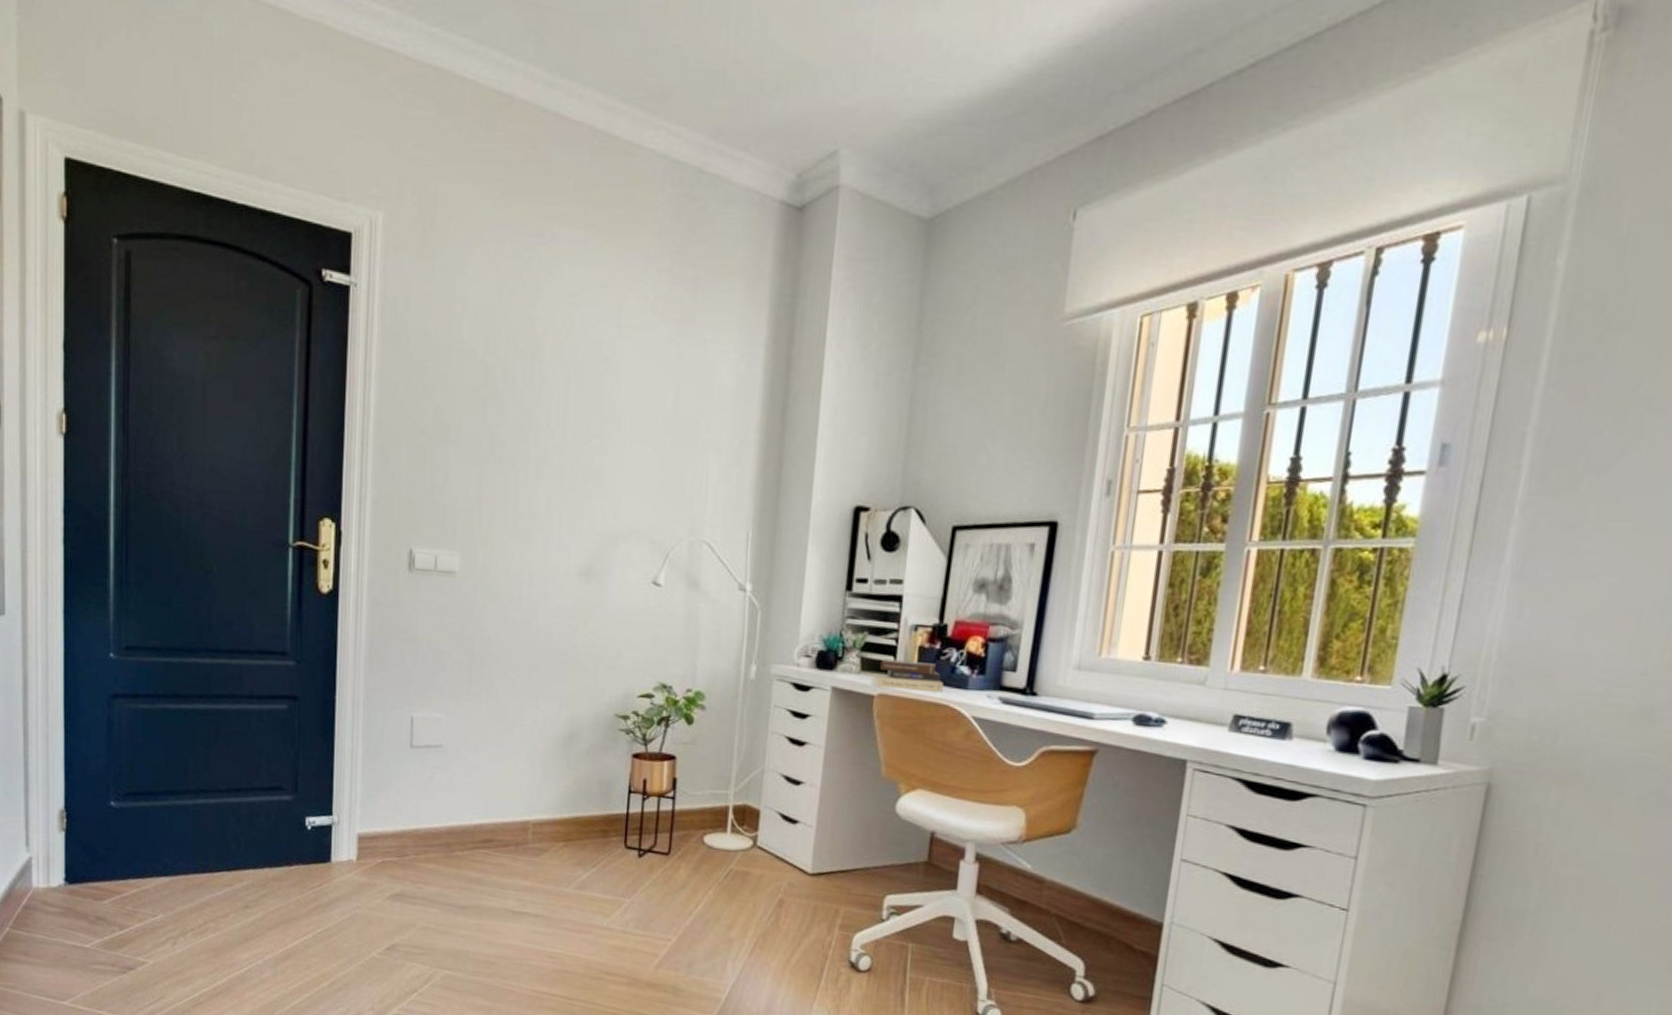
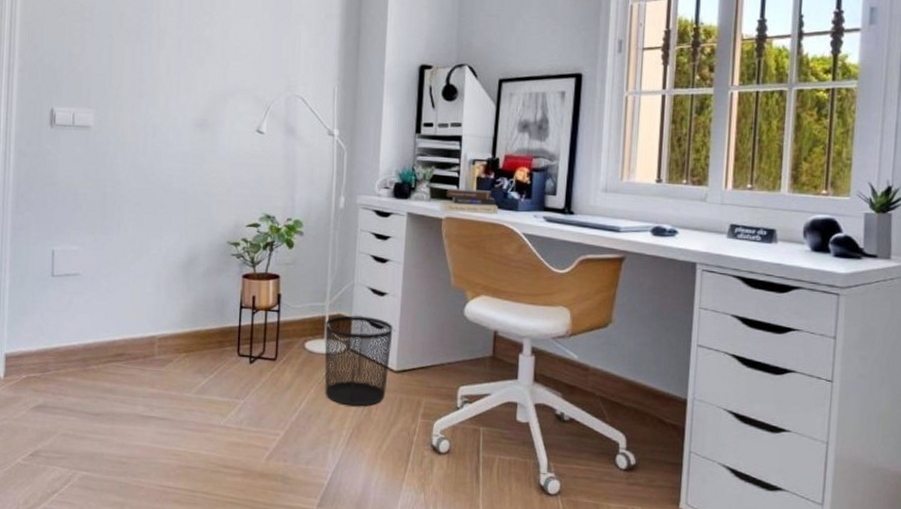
waste bin: none [725,806,810,913] -> present [324,315,393,407]

